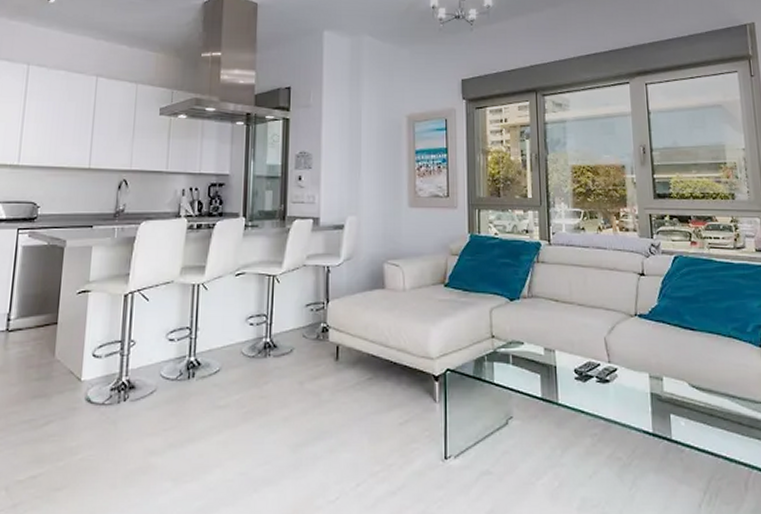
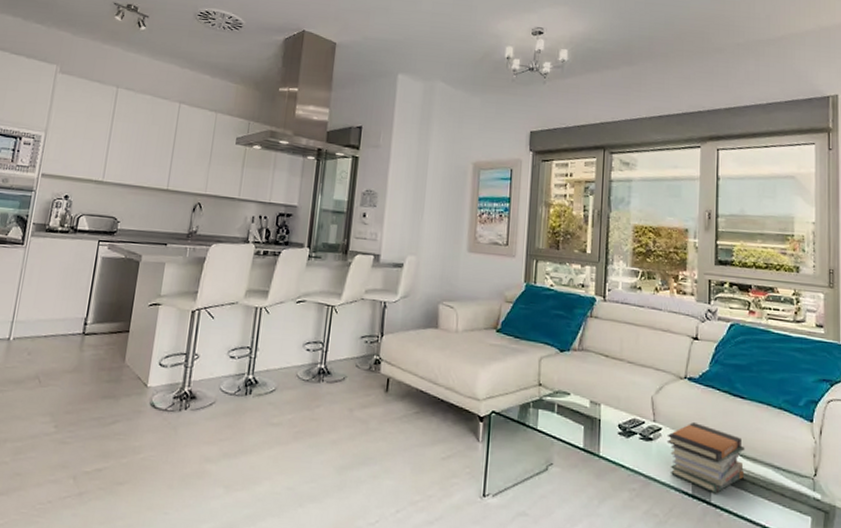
book stack: none [623,360,701,430] -> present [666,422,745,494]

